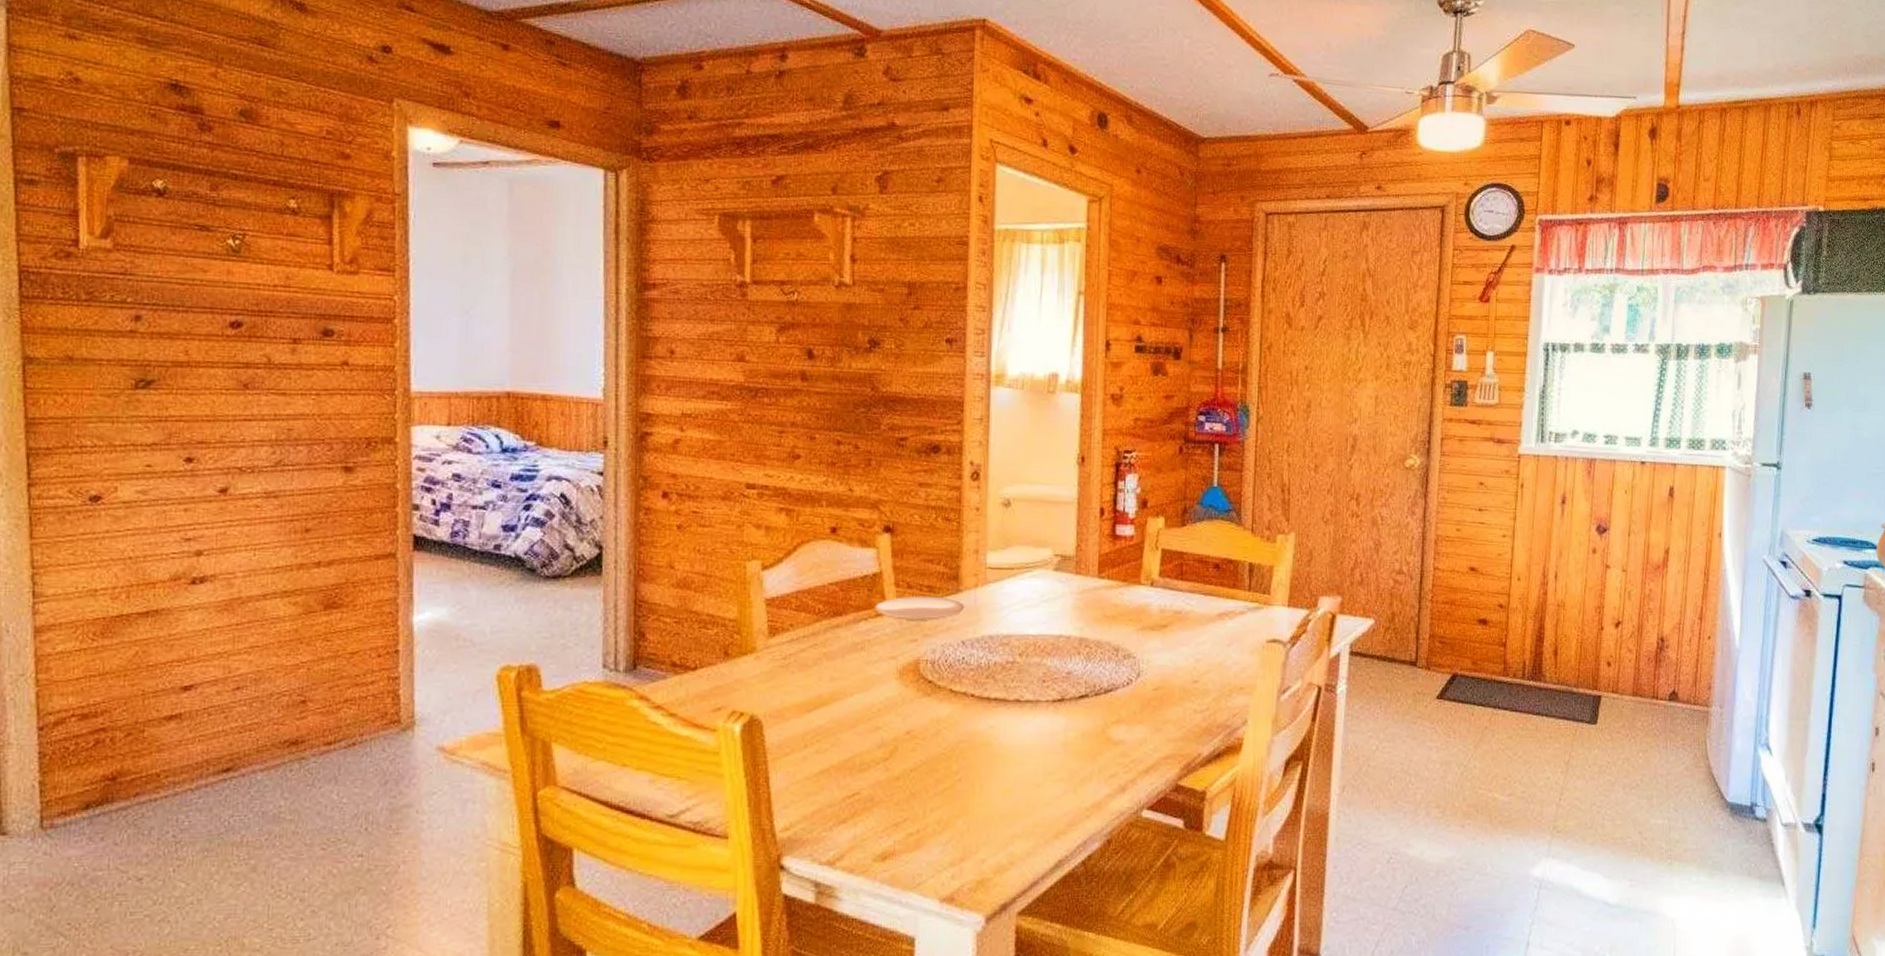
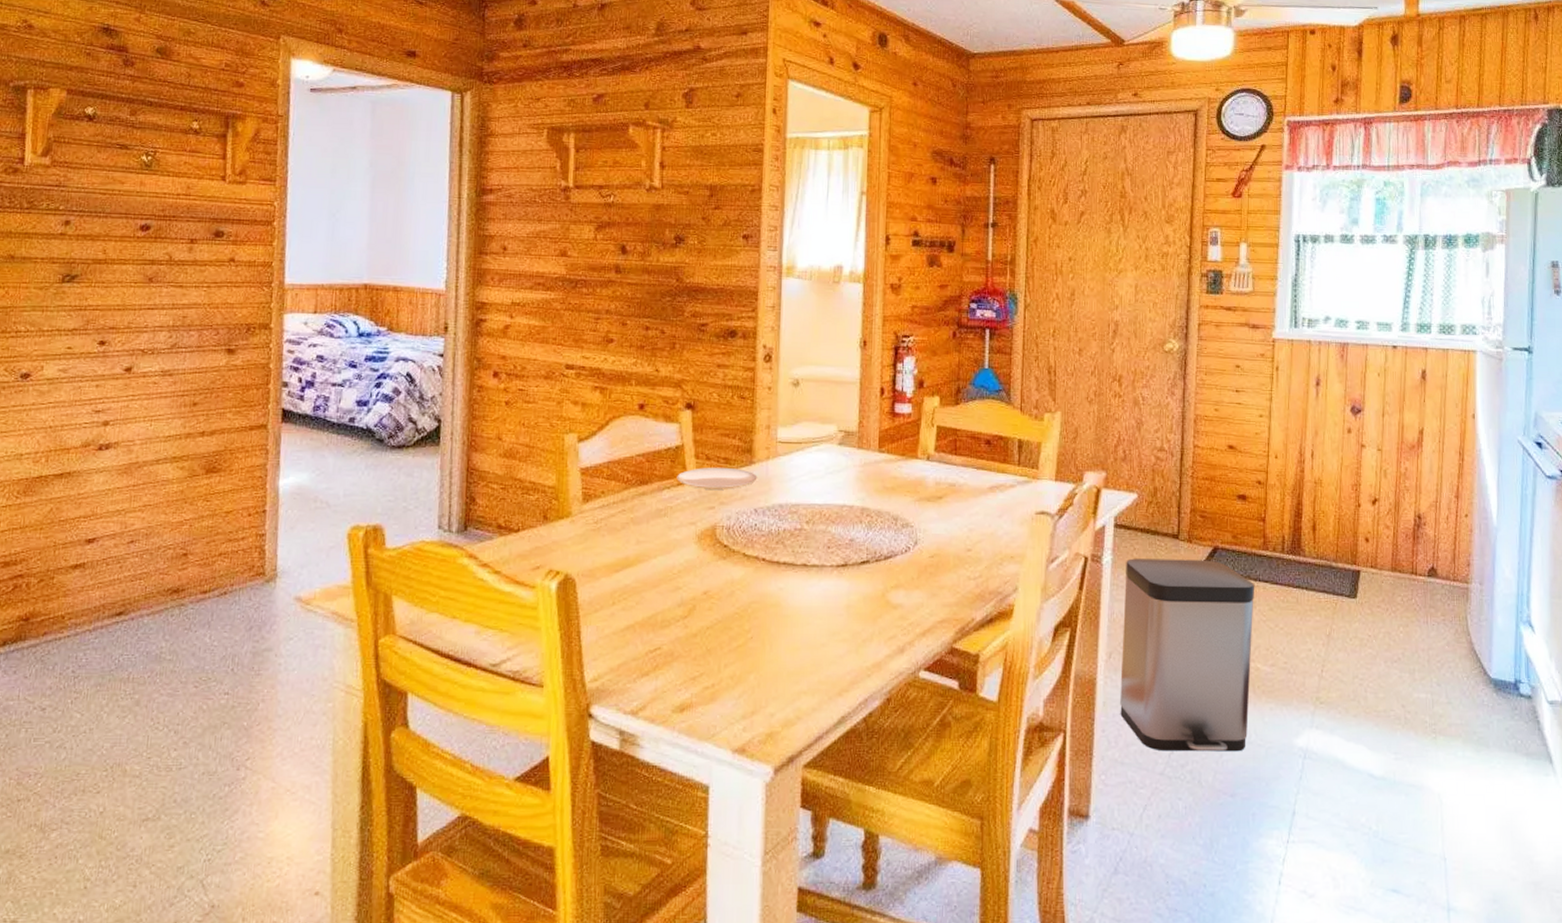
pedal bin: none [1353,687,1494,886] -> present [1120,558,1255,752]

